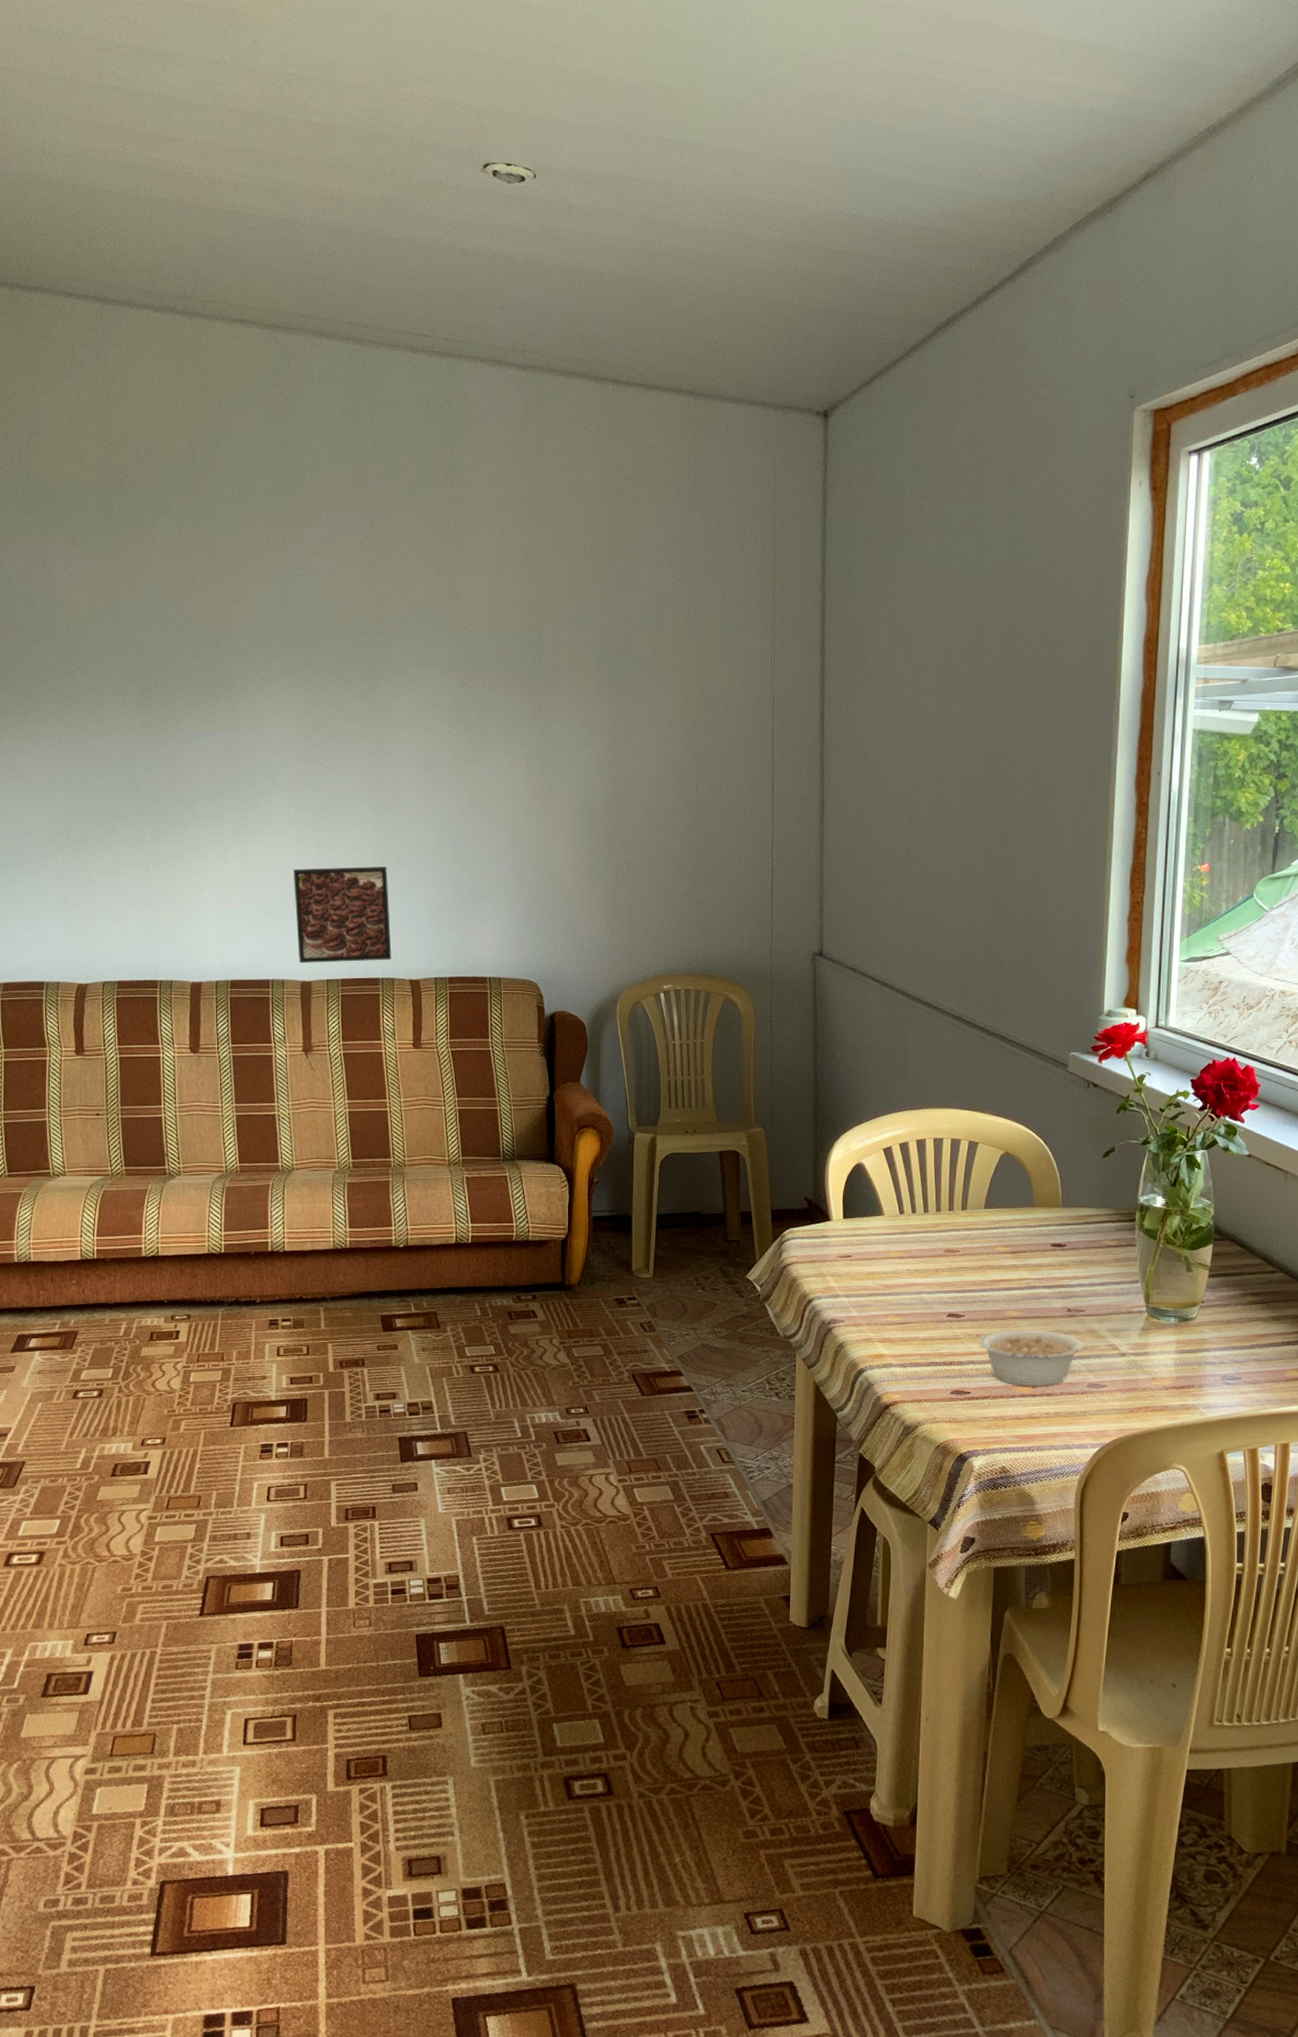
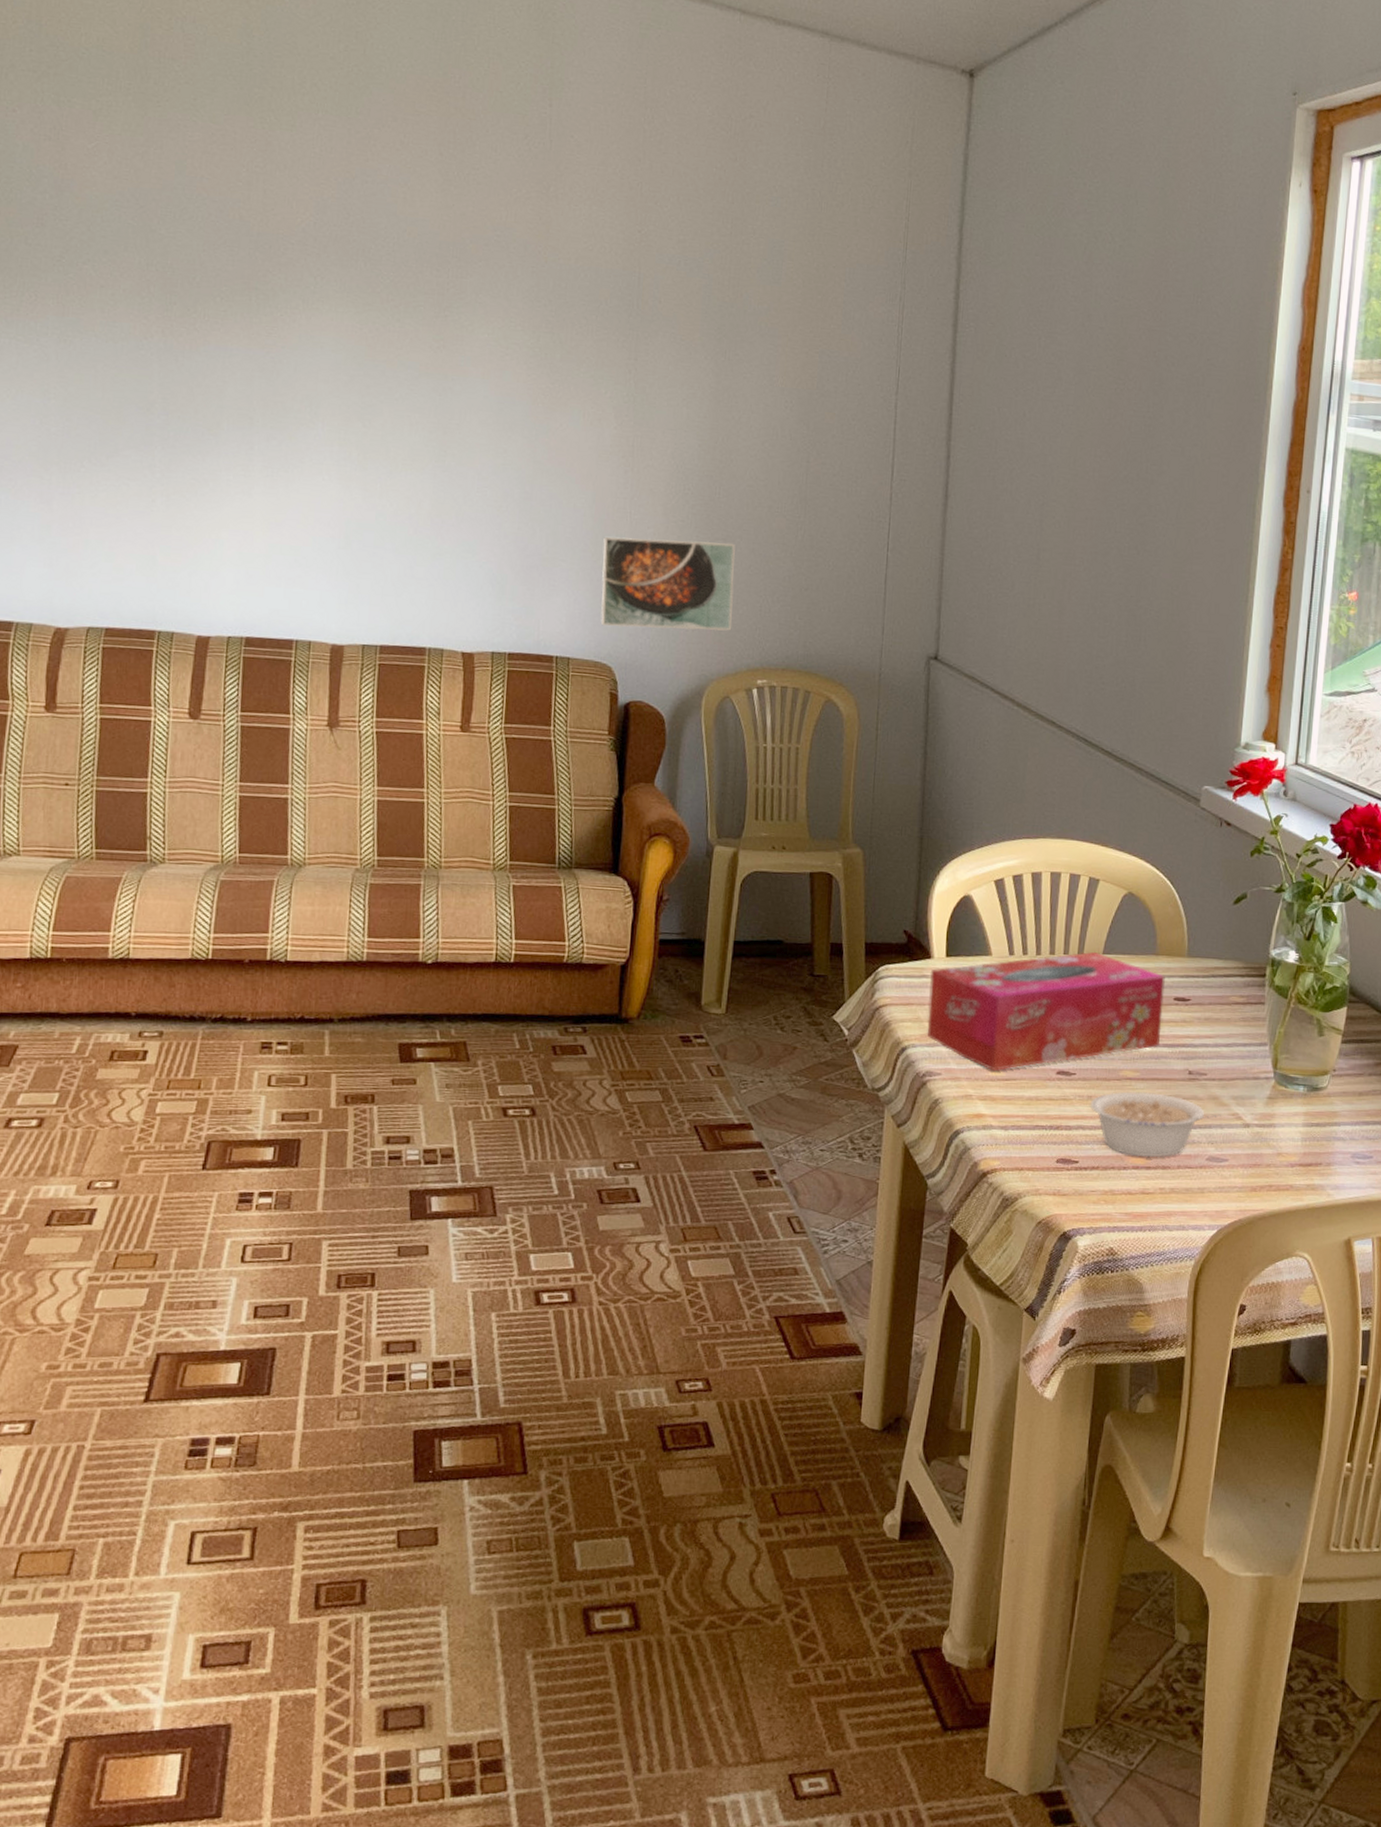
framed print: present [294,867,392,963] -> none [330,514,445,628]
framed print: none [523,866,639,948] -> present [600,536,736,631]
tissue box: none [829,1207,1042,1316] -> present [927,951,1165,1070]

